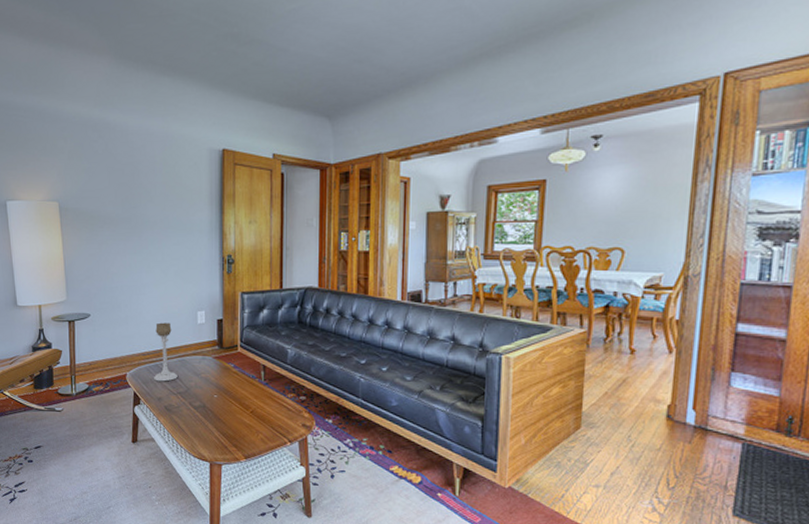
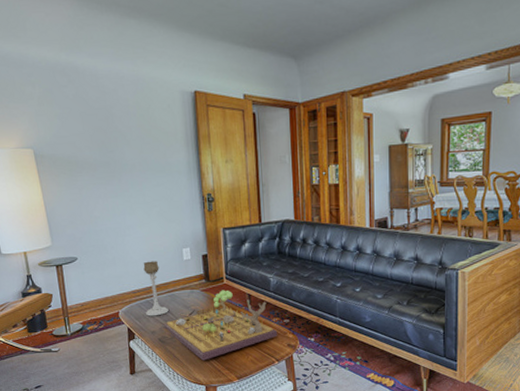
gameboard: none [172,358,293,435] -> present [164,290,278,361]

